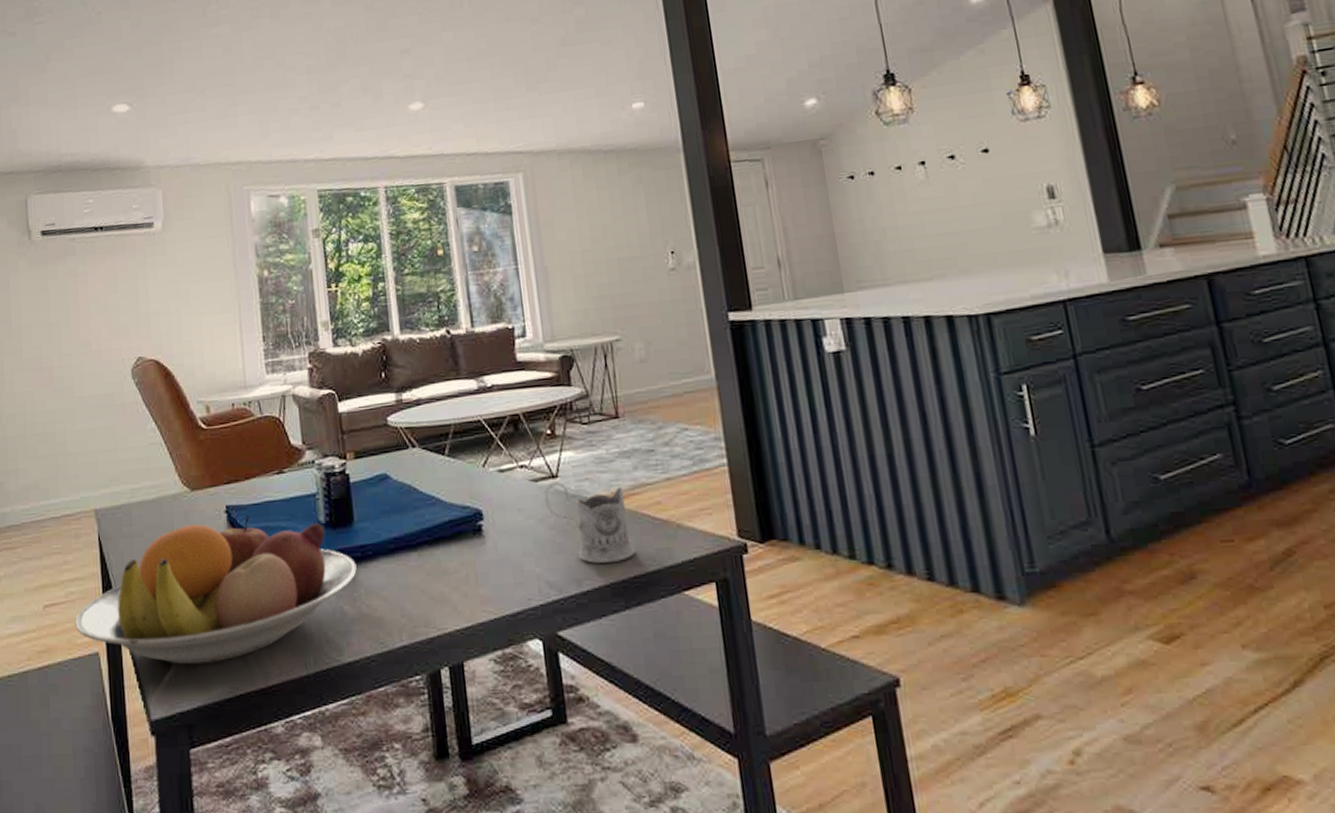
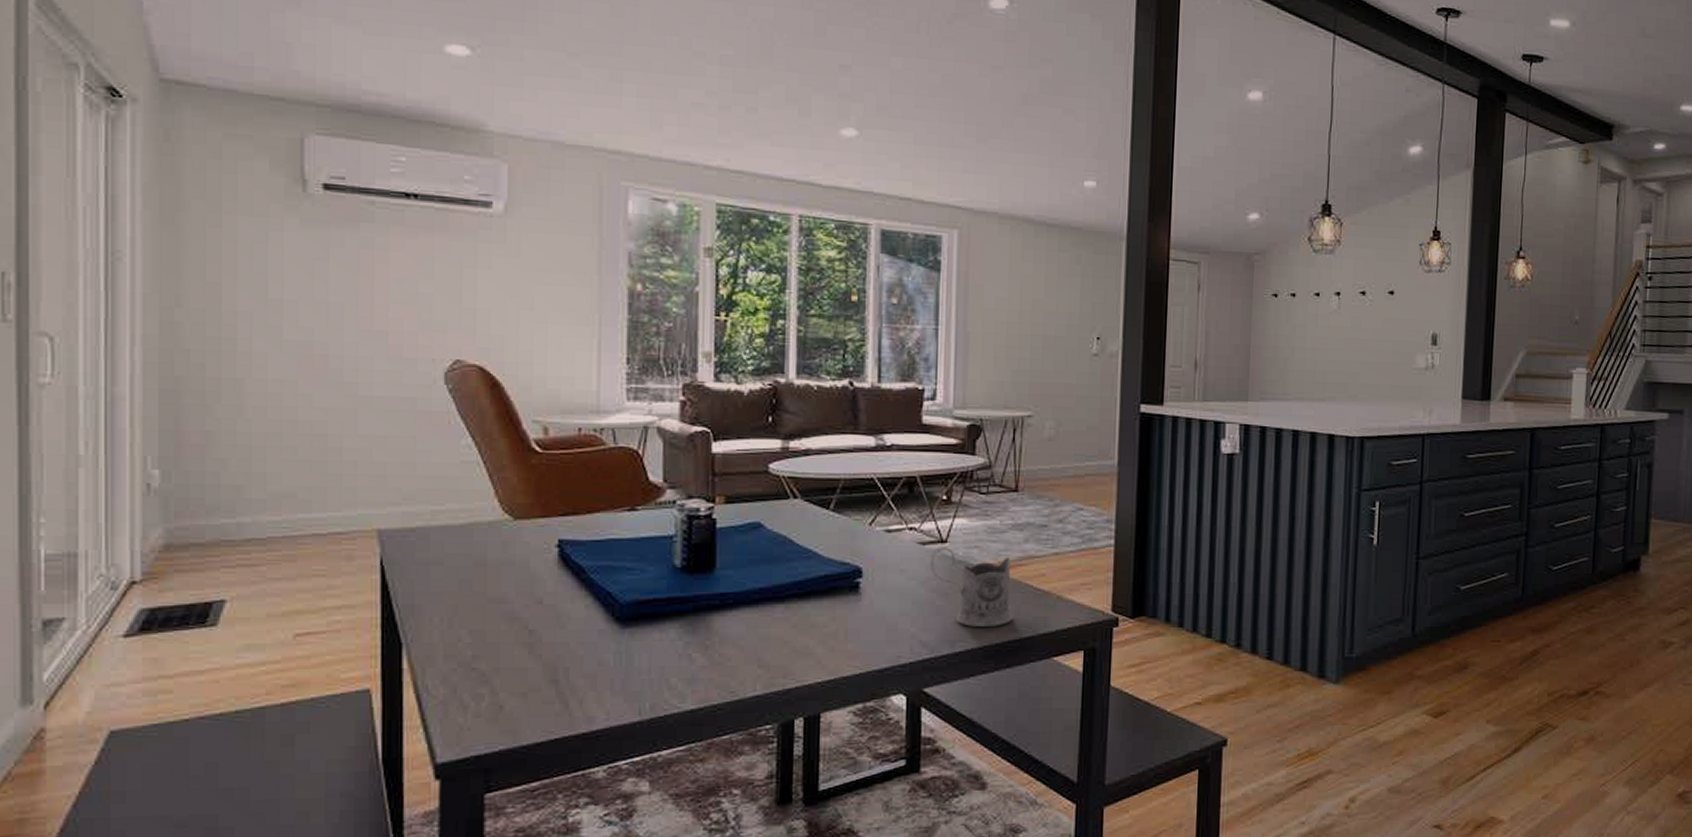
fruit bowl: present [75,514,357,664] -> none [339,551,713,706]

